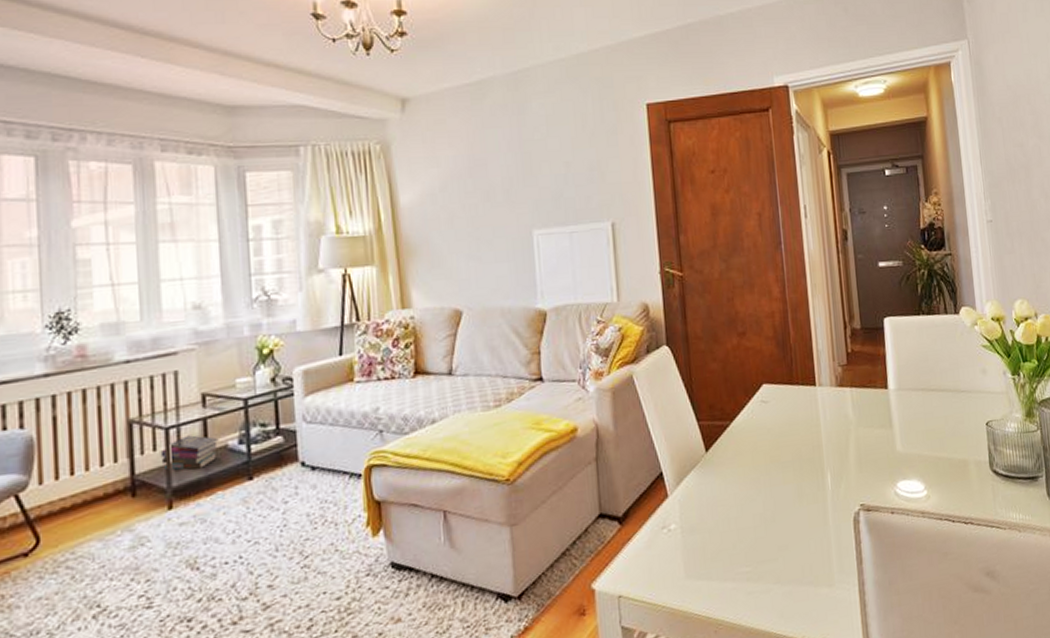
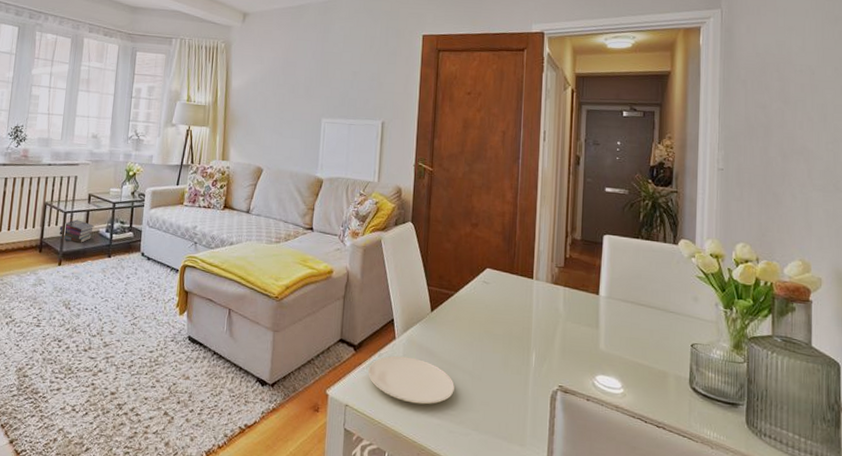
plate: none [640,514,746,572] -> present [368,355,455,405]

